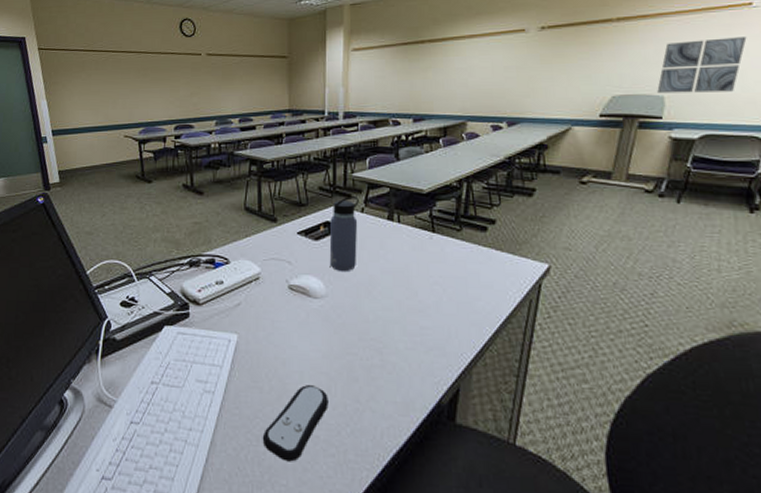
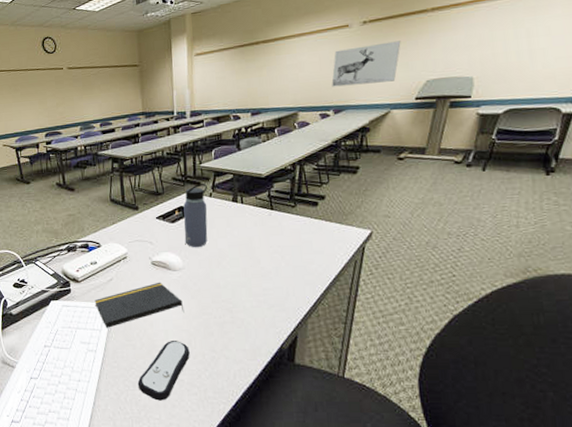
notepad: none [217,310,325,364] -> present [94,282,185,328]
wall art: none [505,50,583,96] -> present [331,41,401,87]
wall art: present [657,37,747,94] -> none [467,17,550,75]

